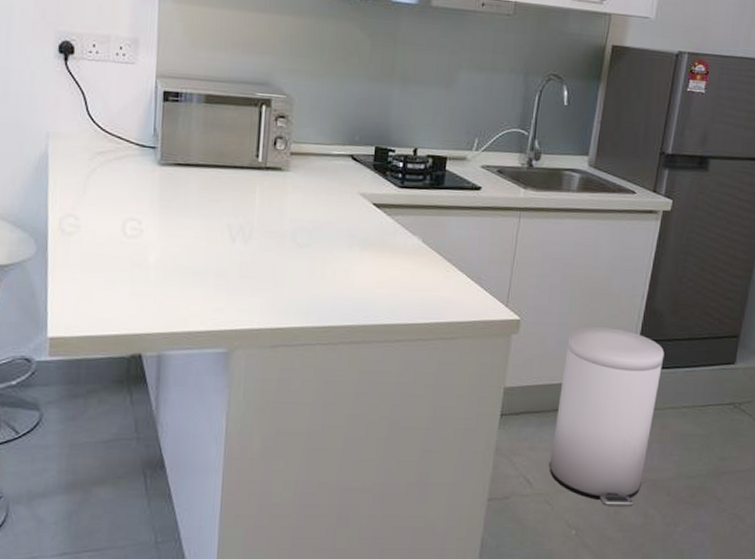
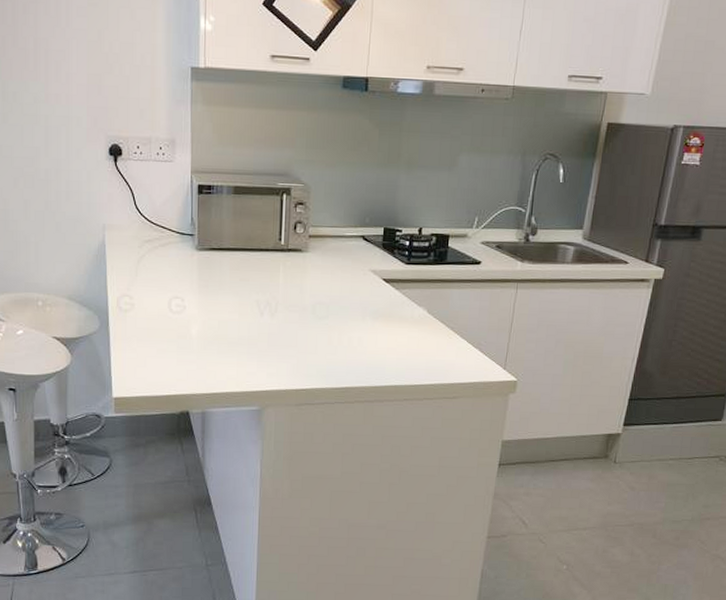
pedal bin: present [549,326,665,506] -> none [543,386,653,546]

